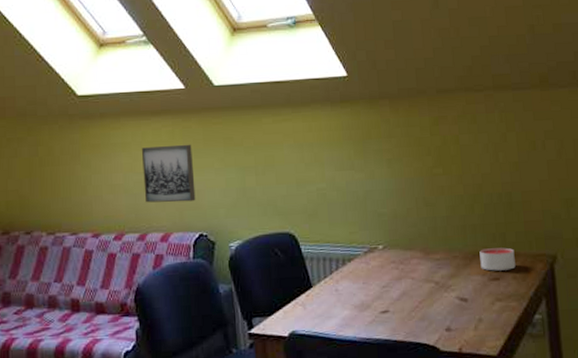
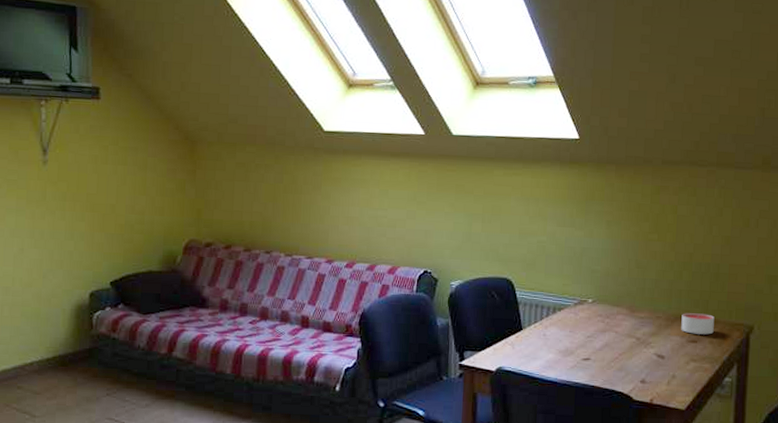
wall art: present [141,144,196,203] -> none [377,186,426,240]

